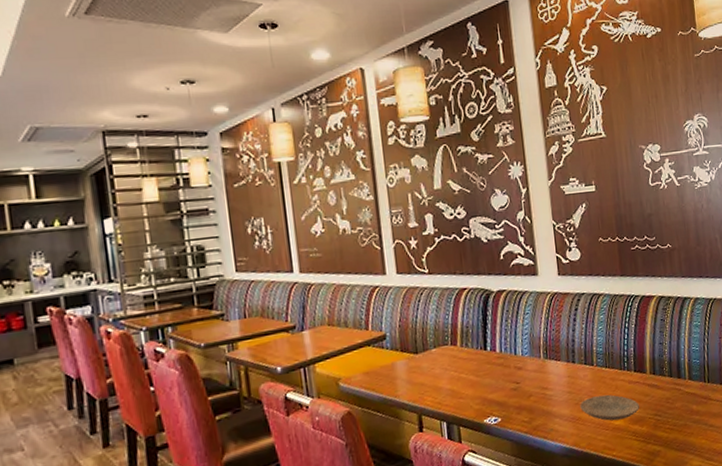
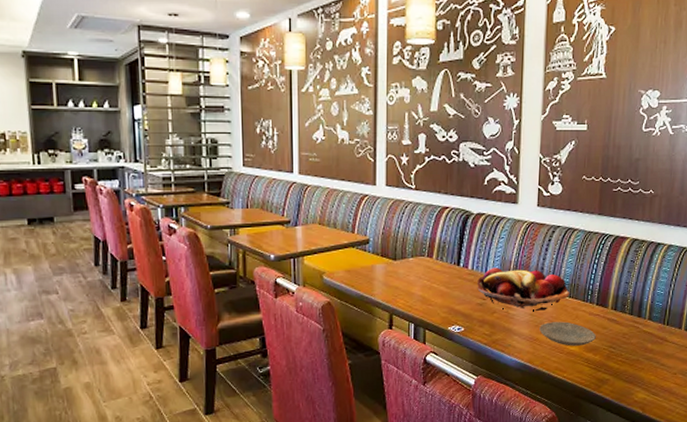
fruit basket: none [508,343,606,388] -> present [477,267,570,311]

